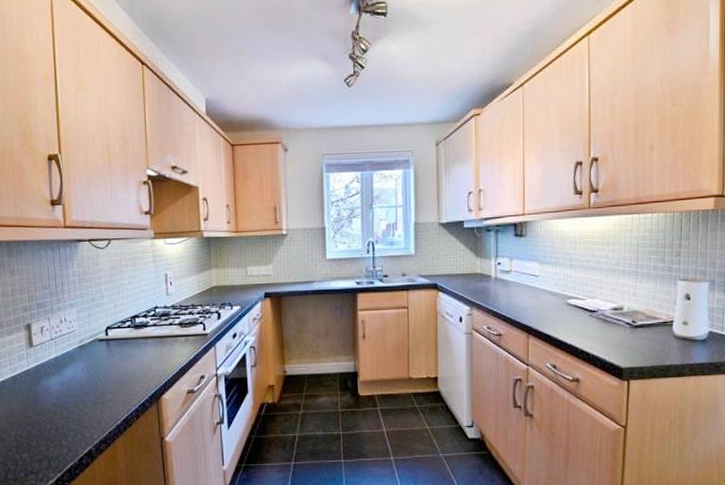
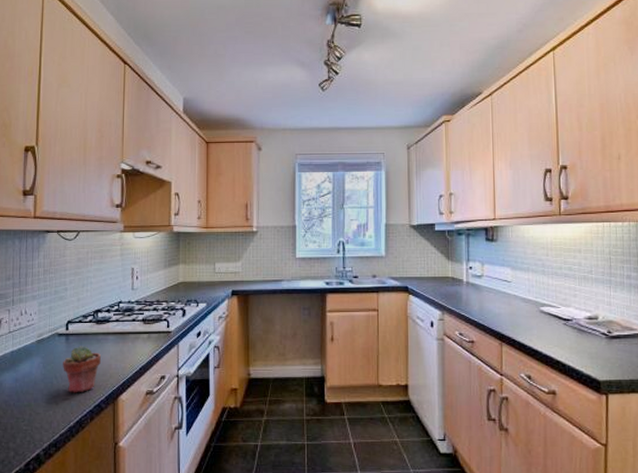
potted succulent: none [105,350,143,394] -> present [63,346,102,393]

